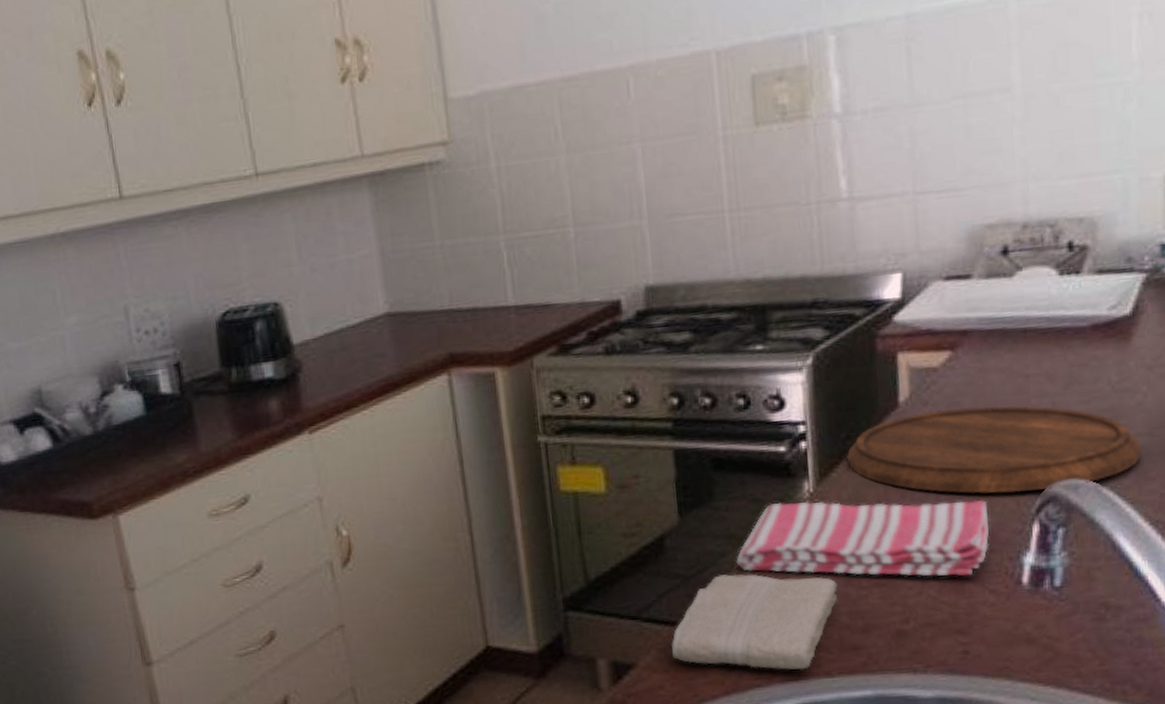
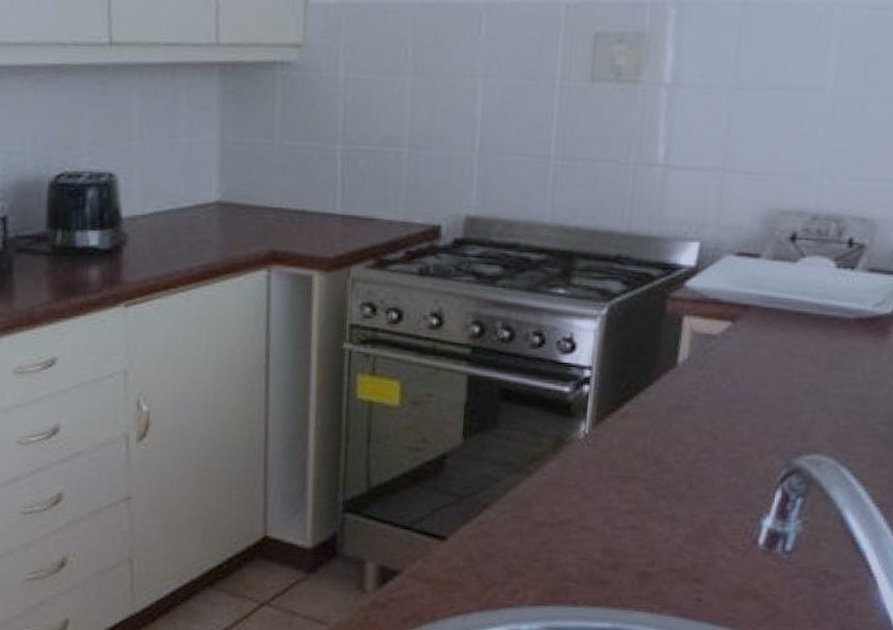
washcloth: present [671,574,838,670] -> none [436,498,596,597]
dish towel: present [736,499,989,577] -> none [508,438,741,531]
cutting board: present [846,405,1143,494] -> none [622,374,880,461]

